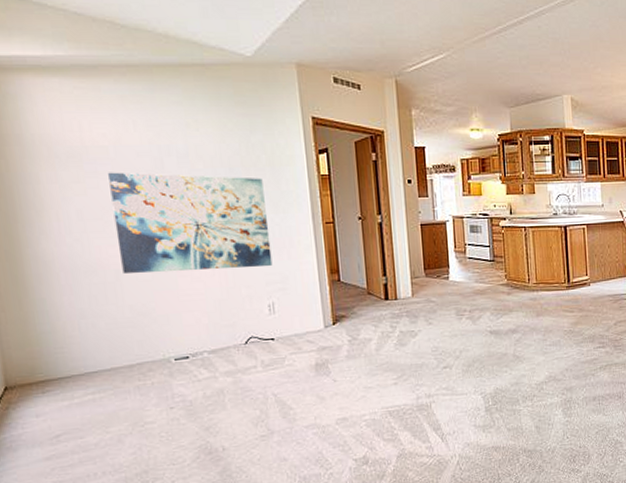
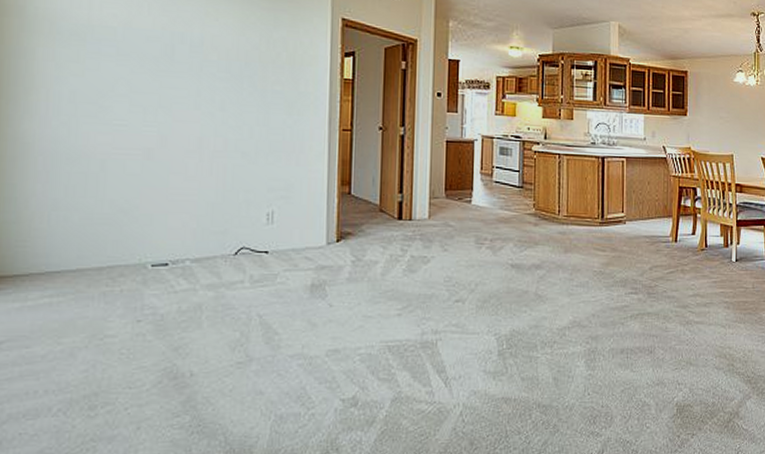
wall art: present [108,172,273,273] -> none [109,54,280,172]

